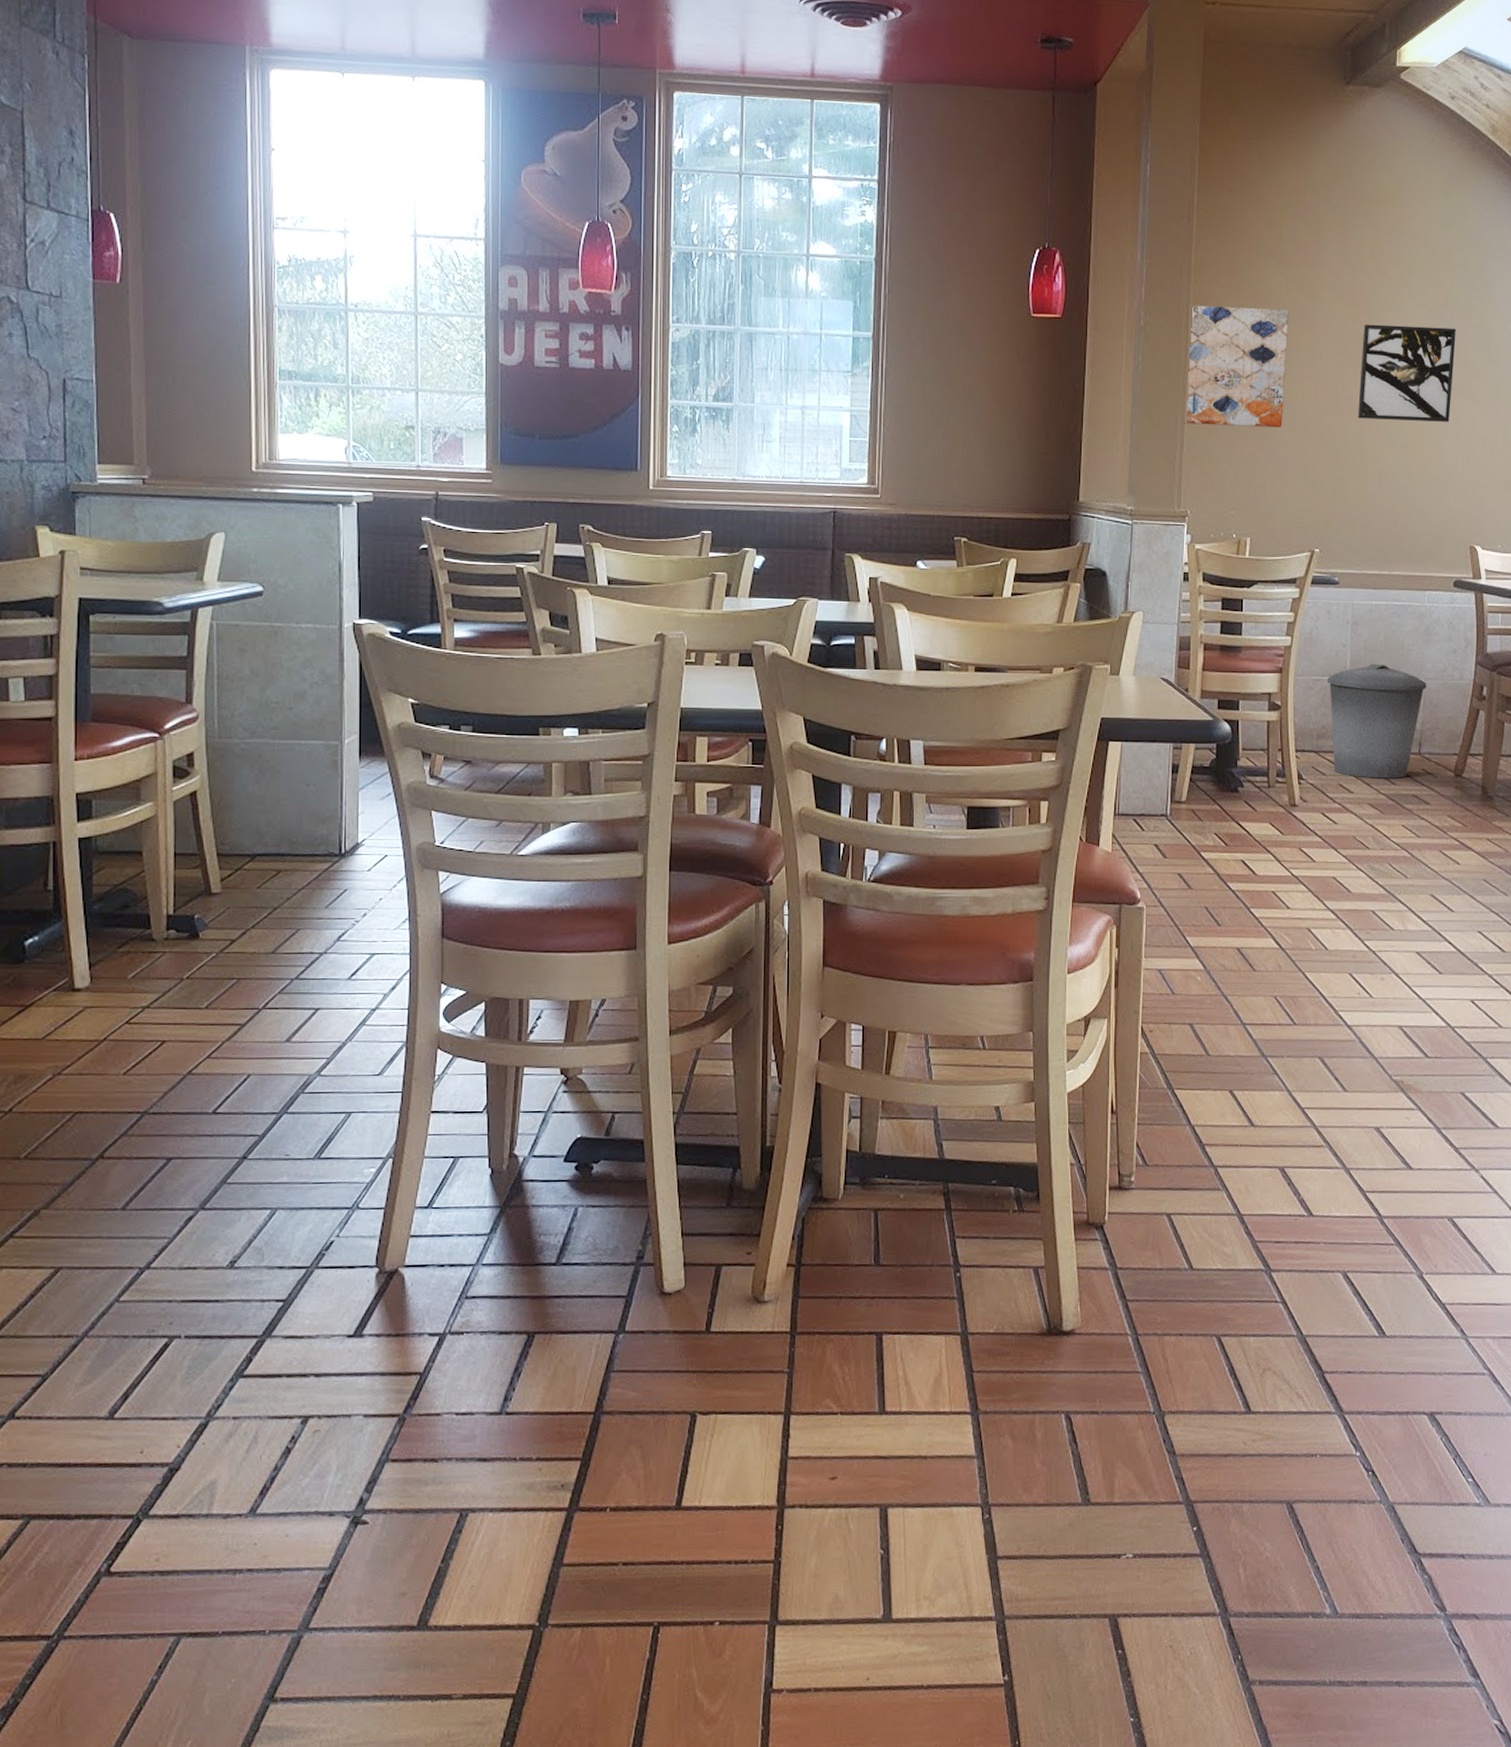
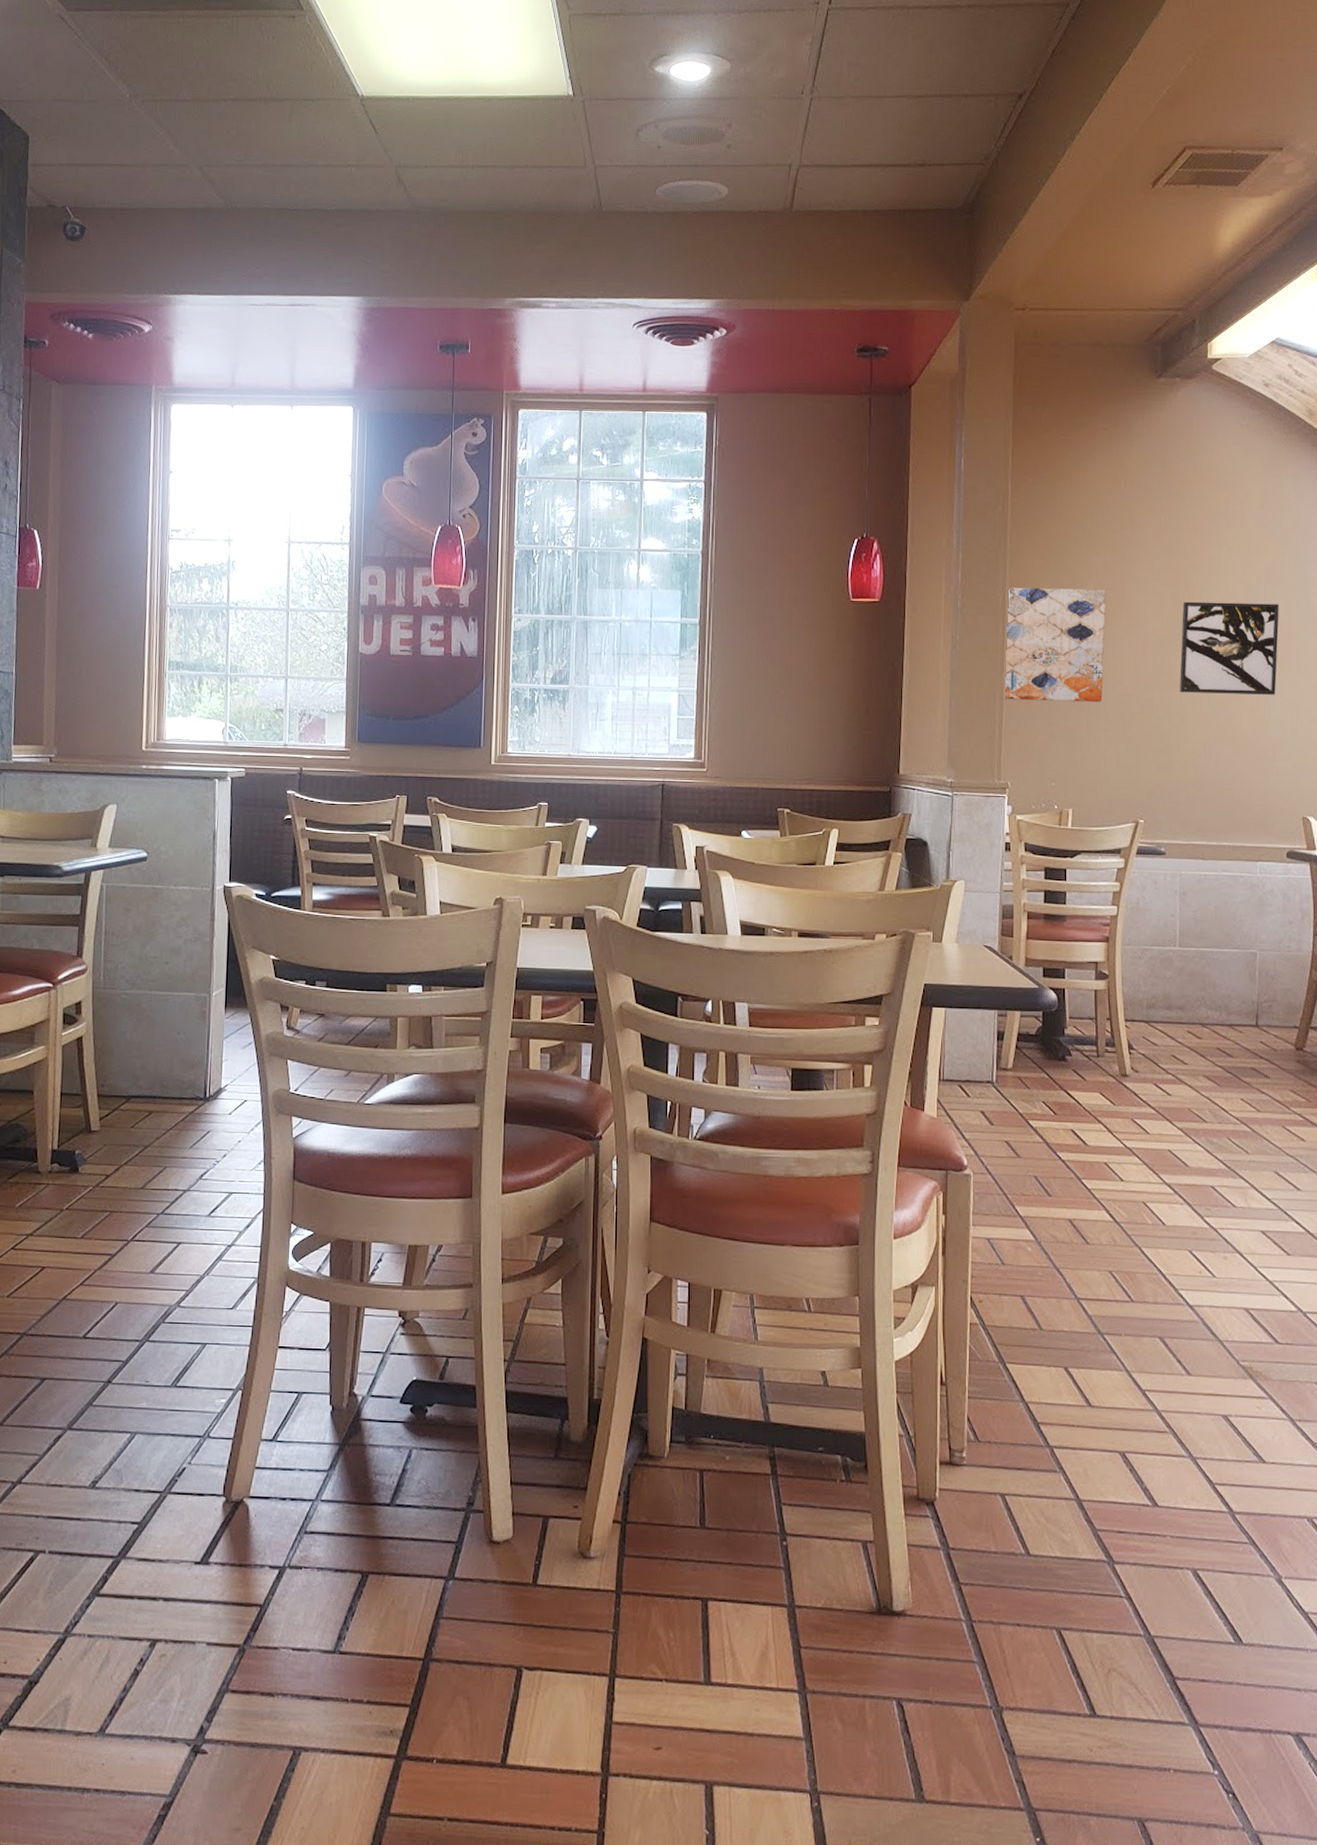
trash can: present [1327,663,1427,779] -> none [1155,934,1262,1051]

